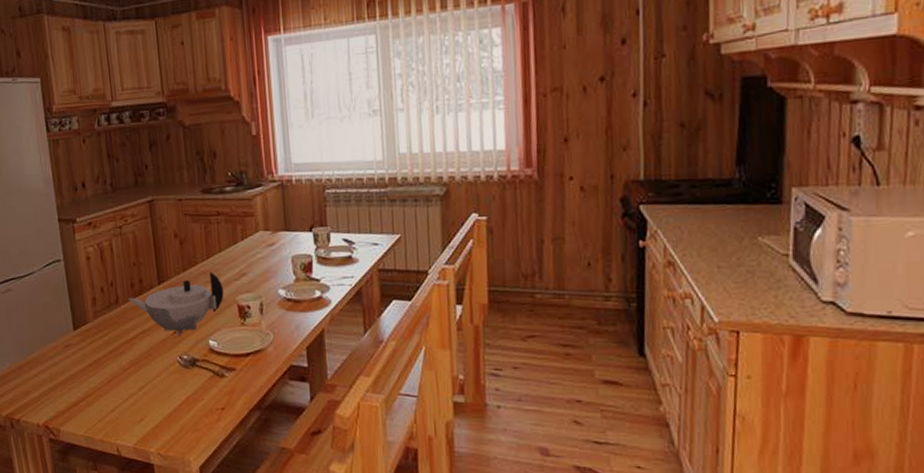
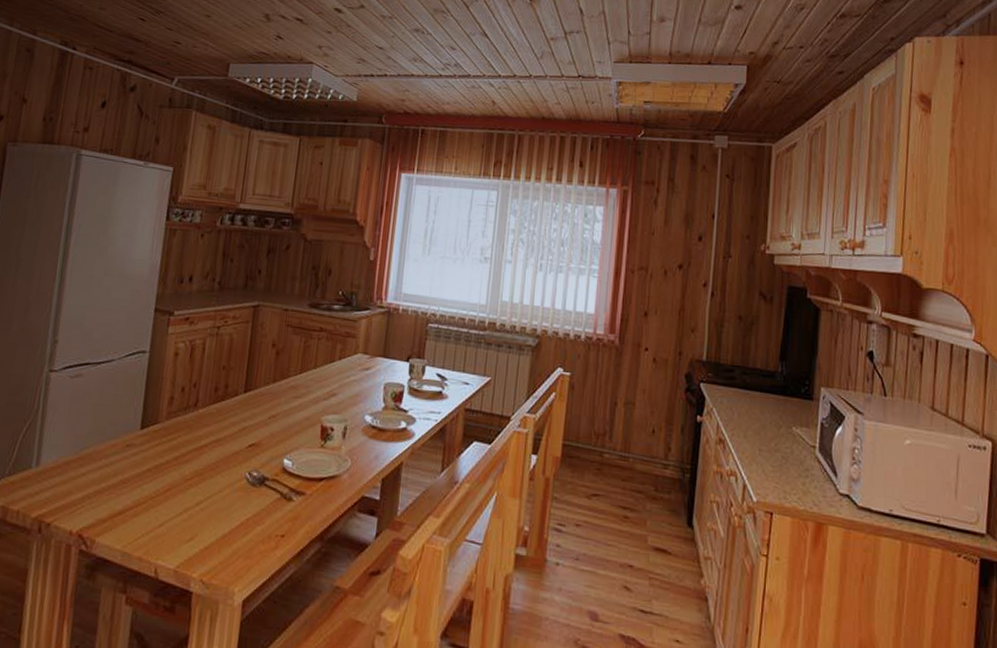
teapot: present [128,271,224,337] -> none [208,387,311,451]

